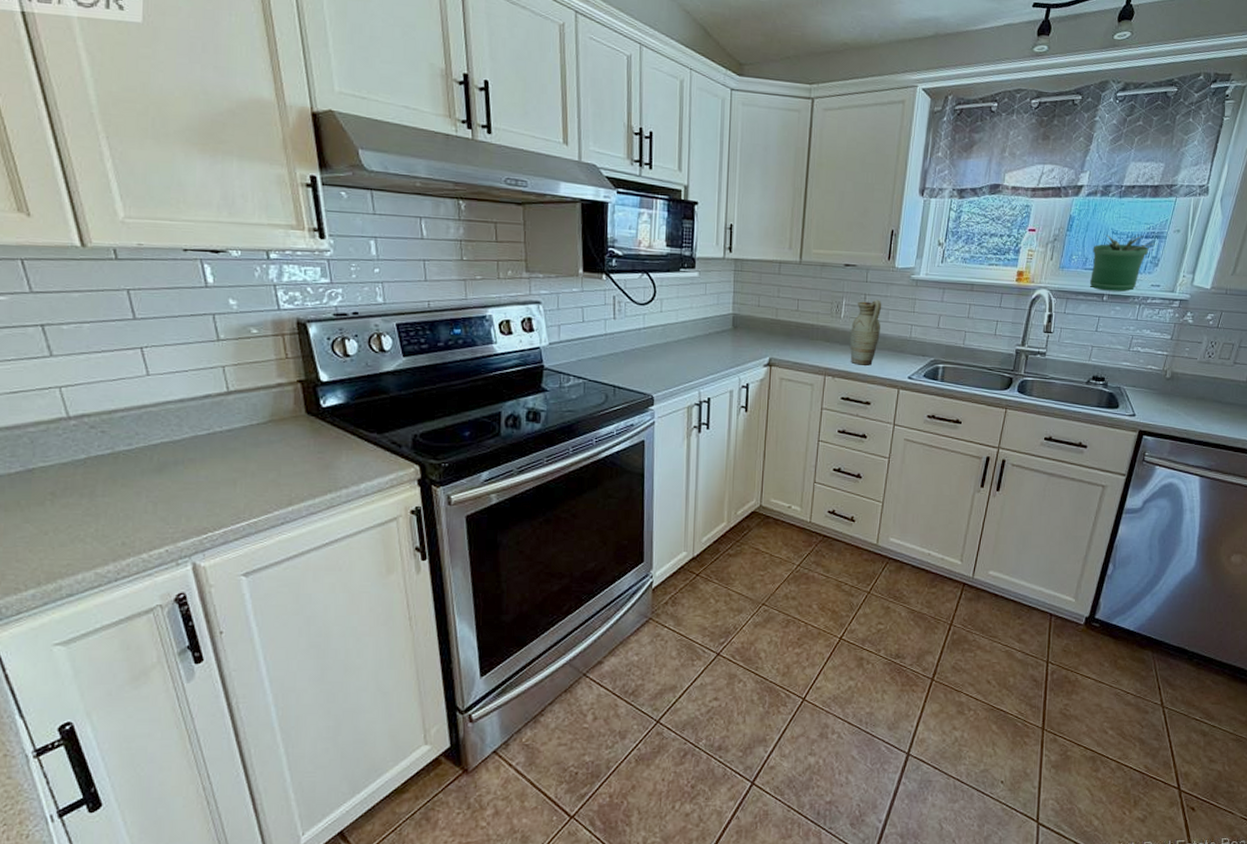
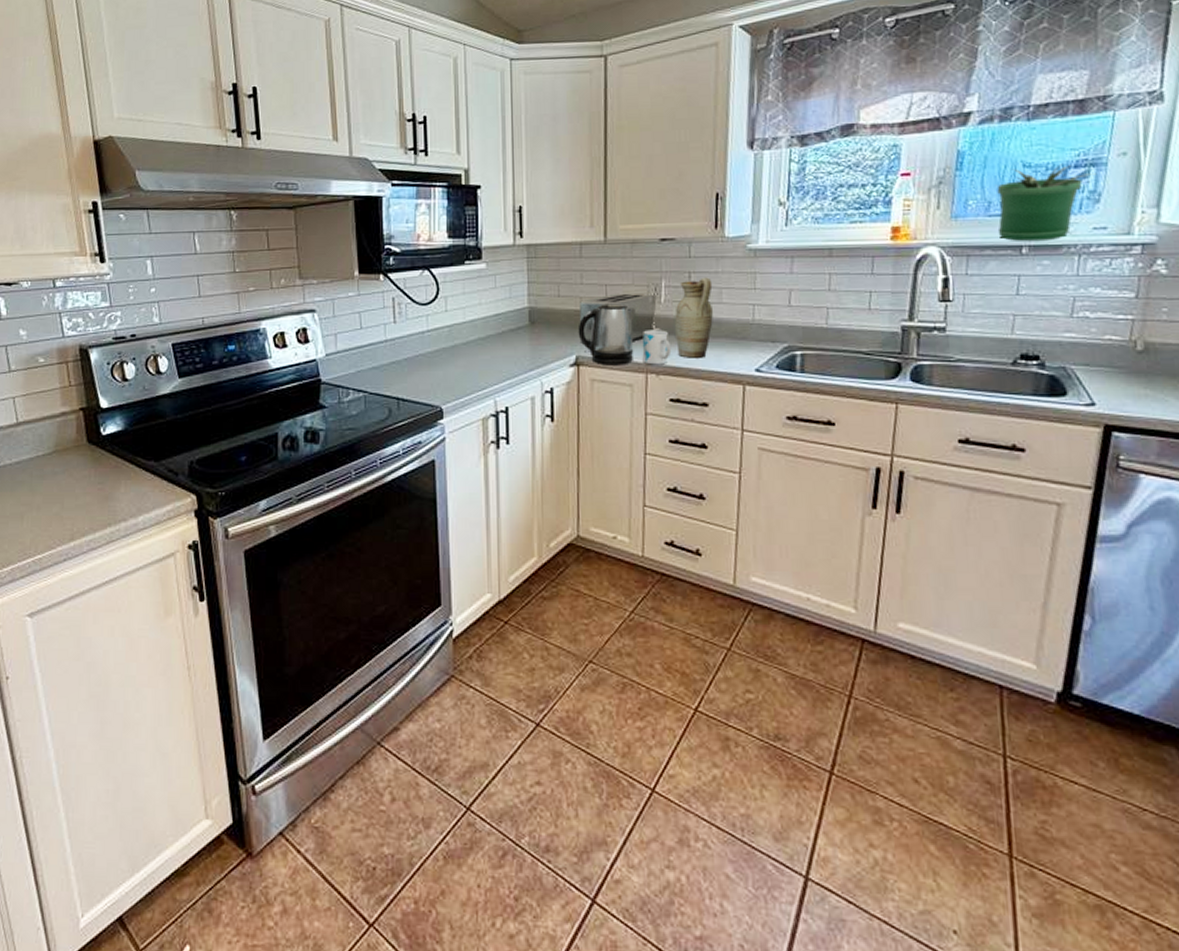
kettle: none [772,314,820,368] -> present [578,302,636,366]
toaster: none [774,306,839,349] -> present [579,291,661,345]
mug: none [822,340,846,369] -> present [642,330,672,365]

